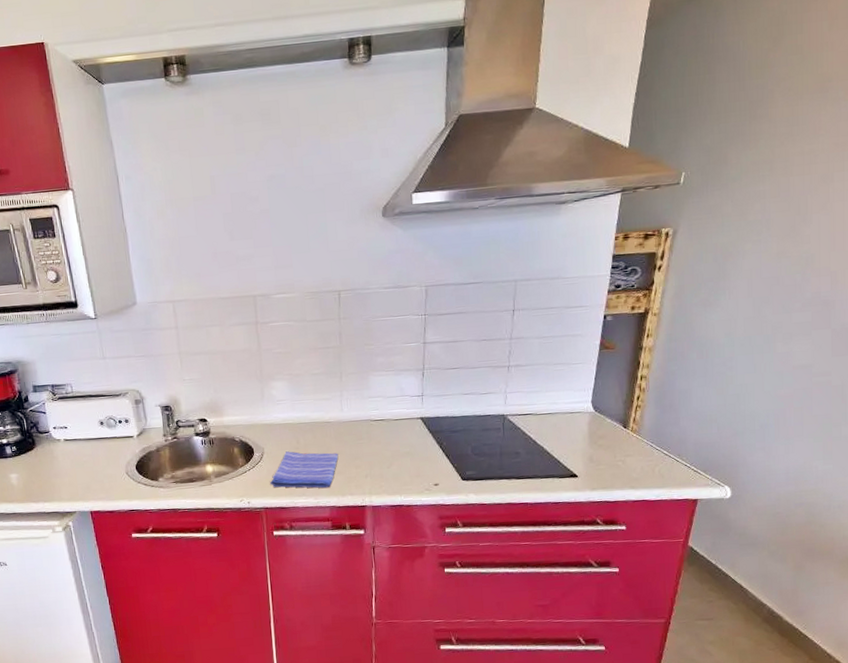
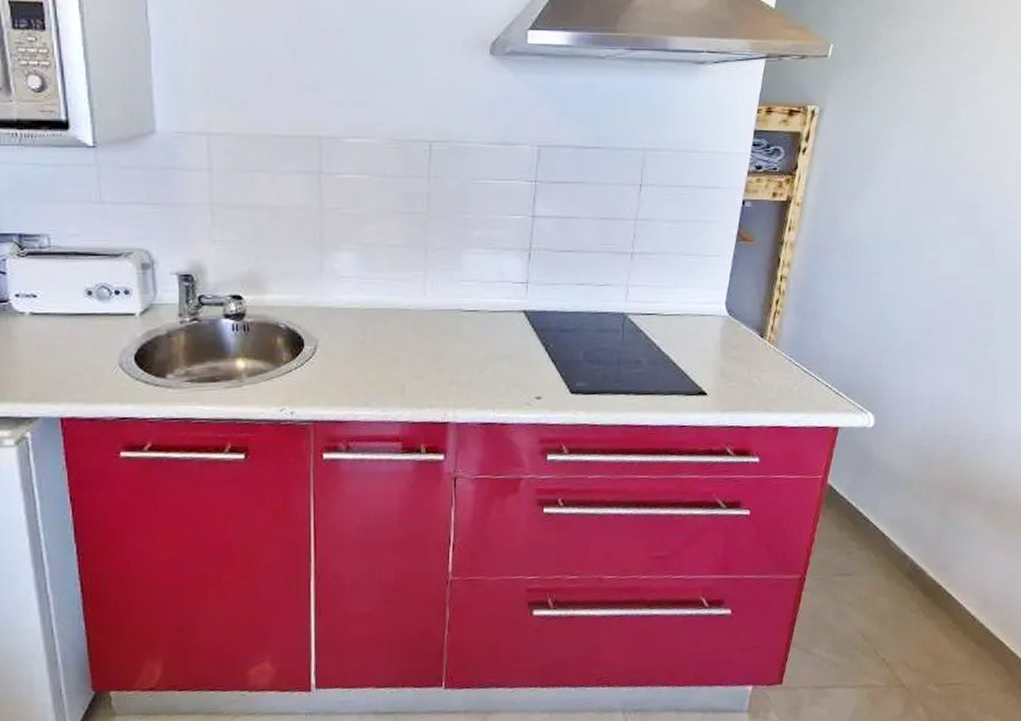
dish towel: present [270,451,339,489] -> none [323,345,417,398]

